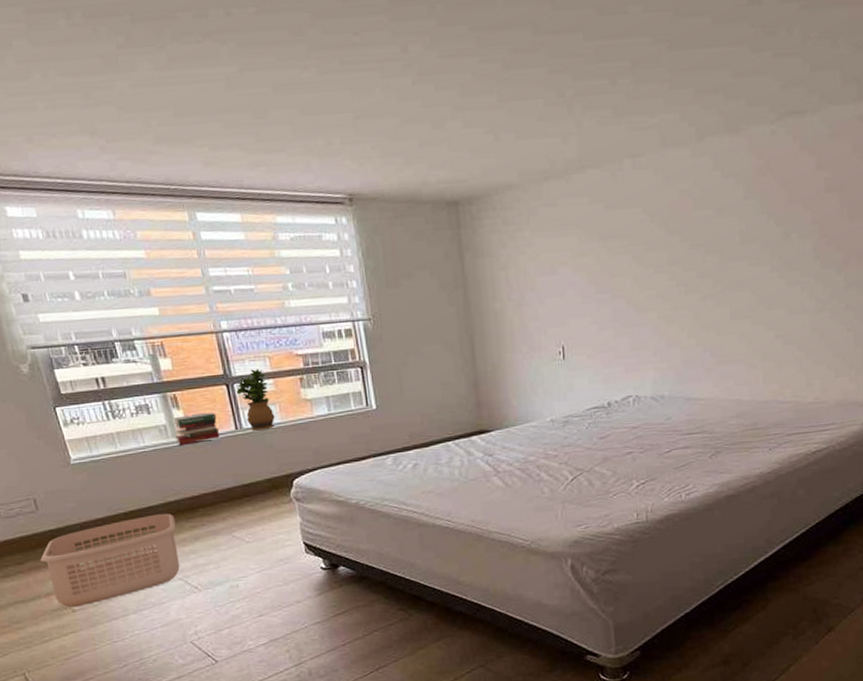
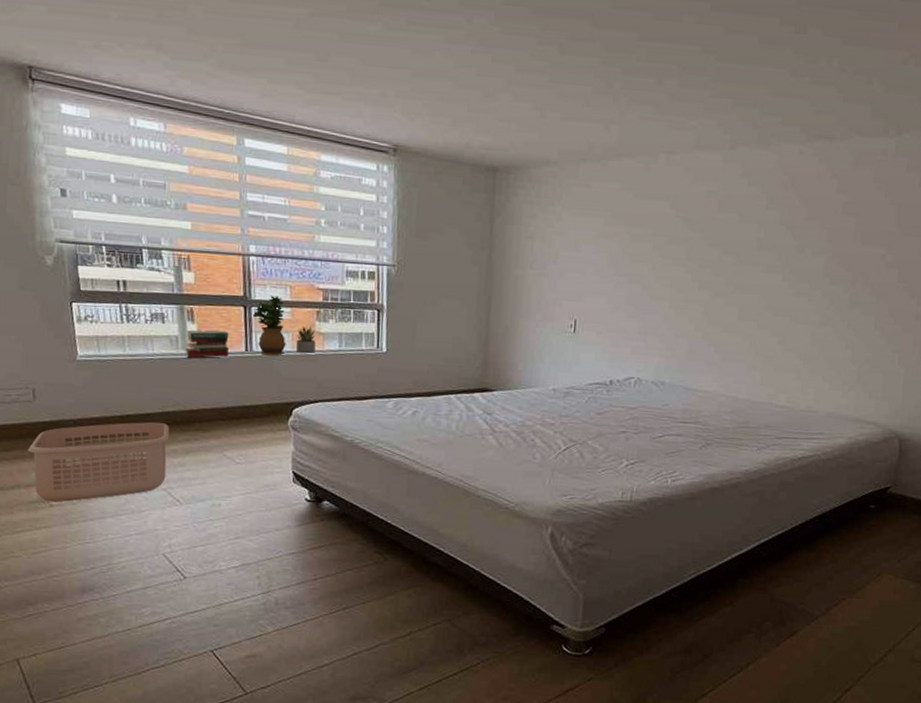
succulent plant: none [283,394,305,424] -> present [296,325,316,354]

